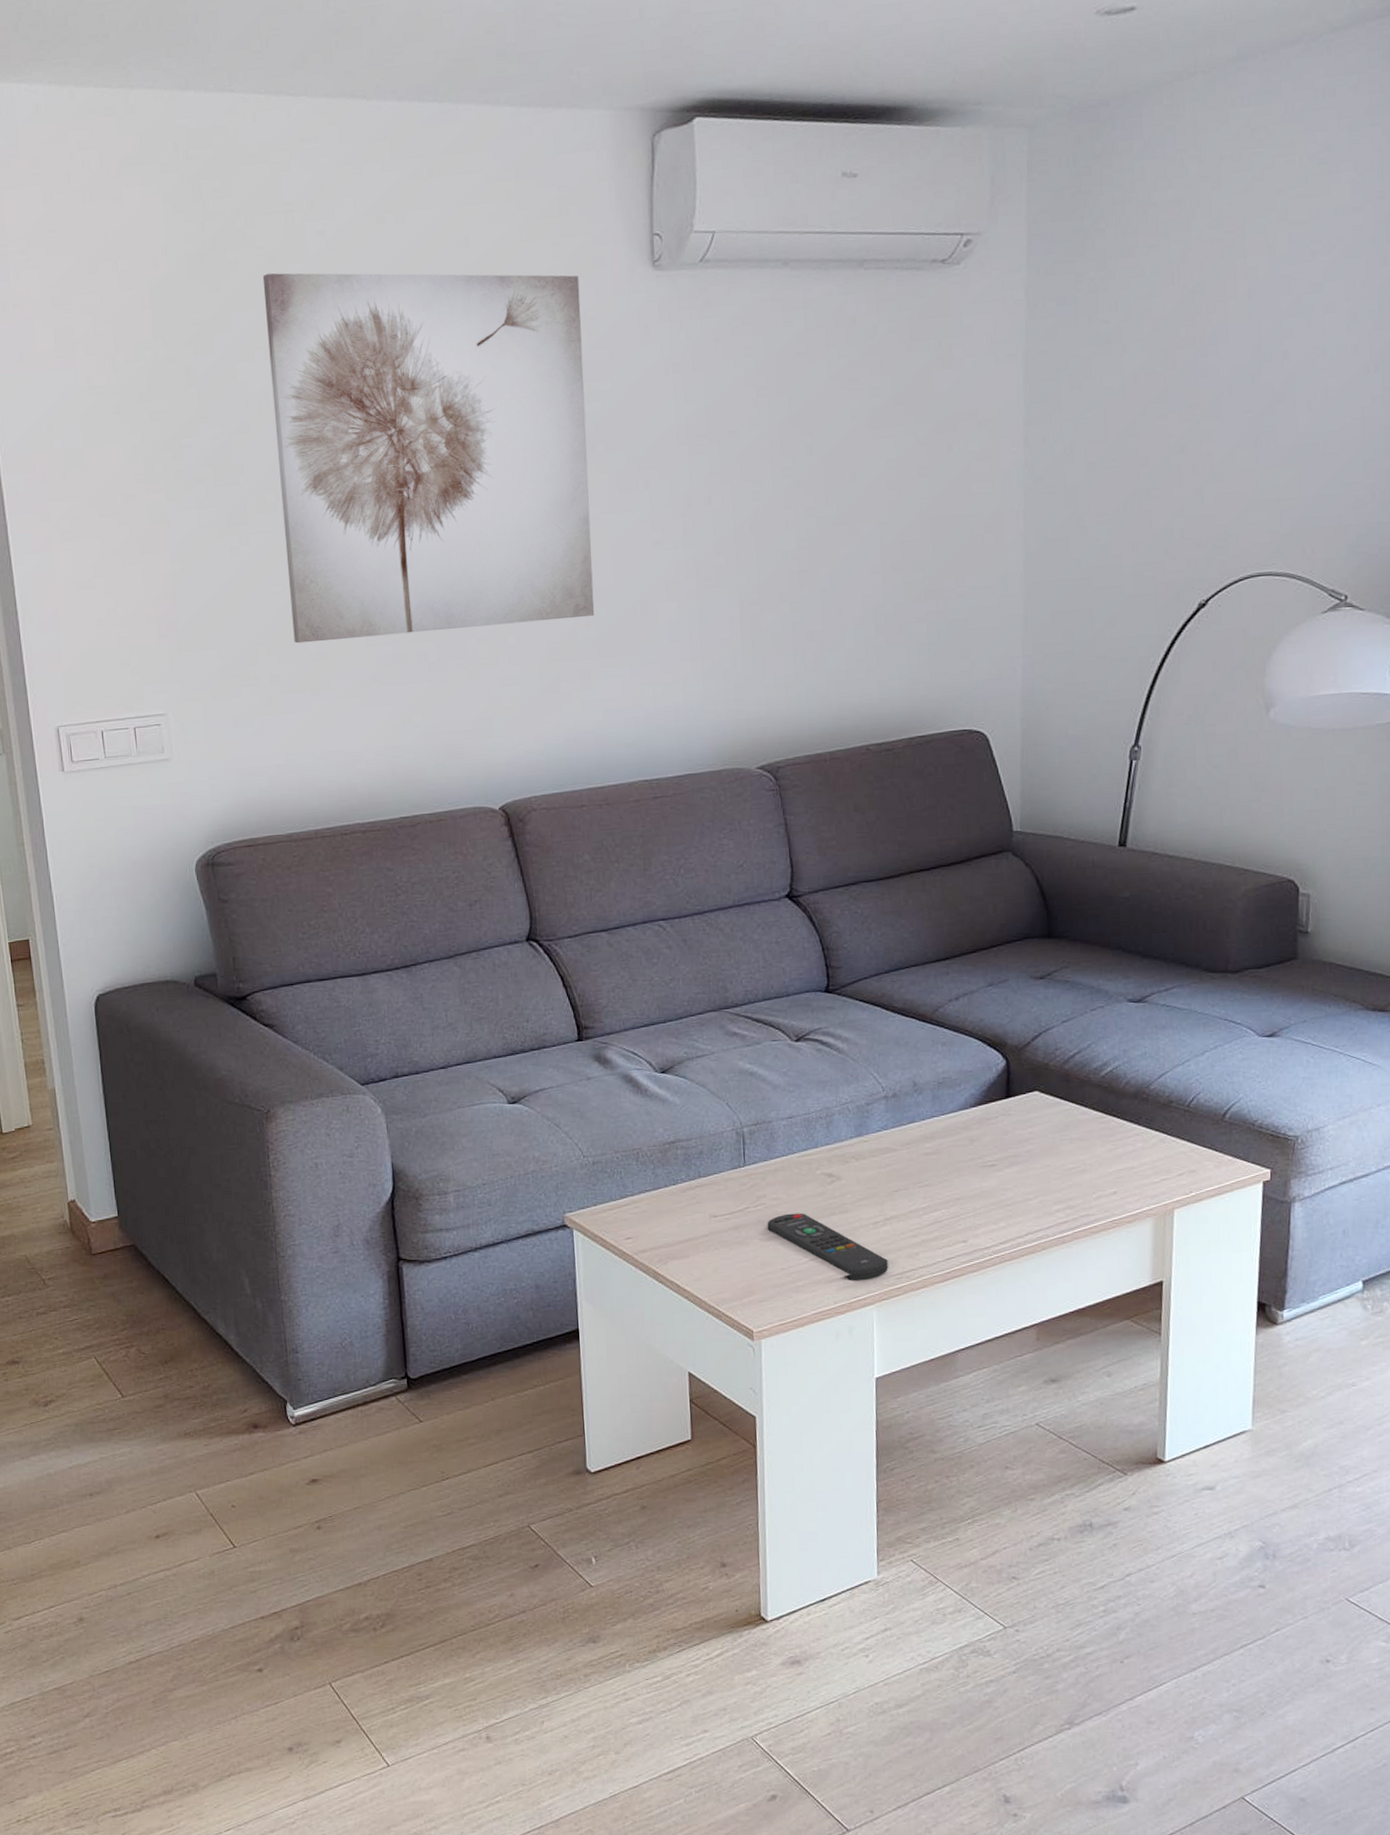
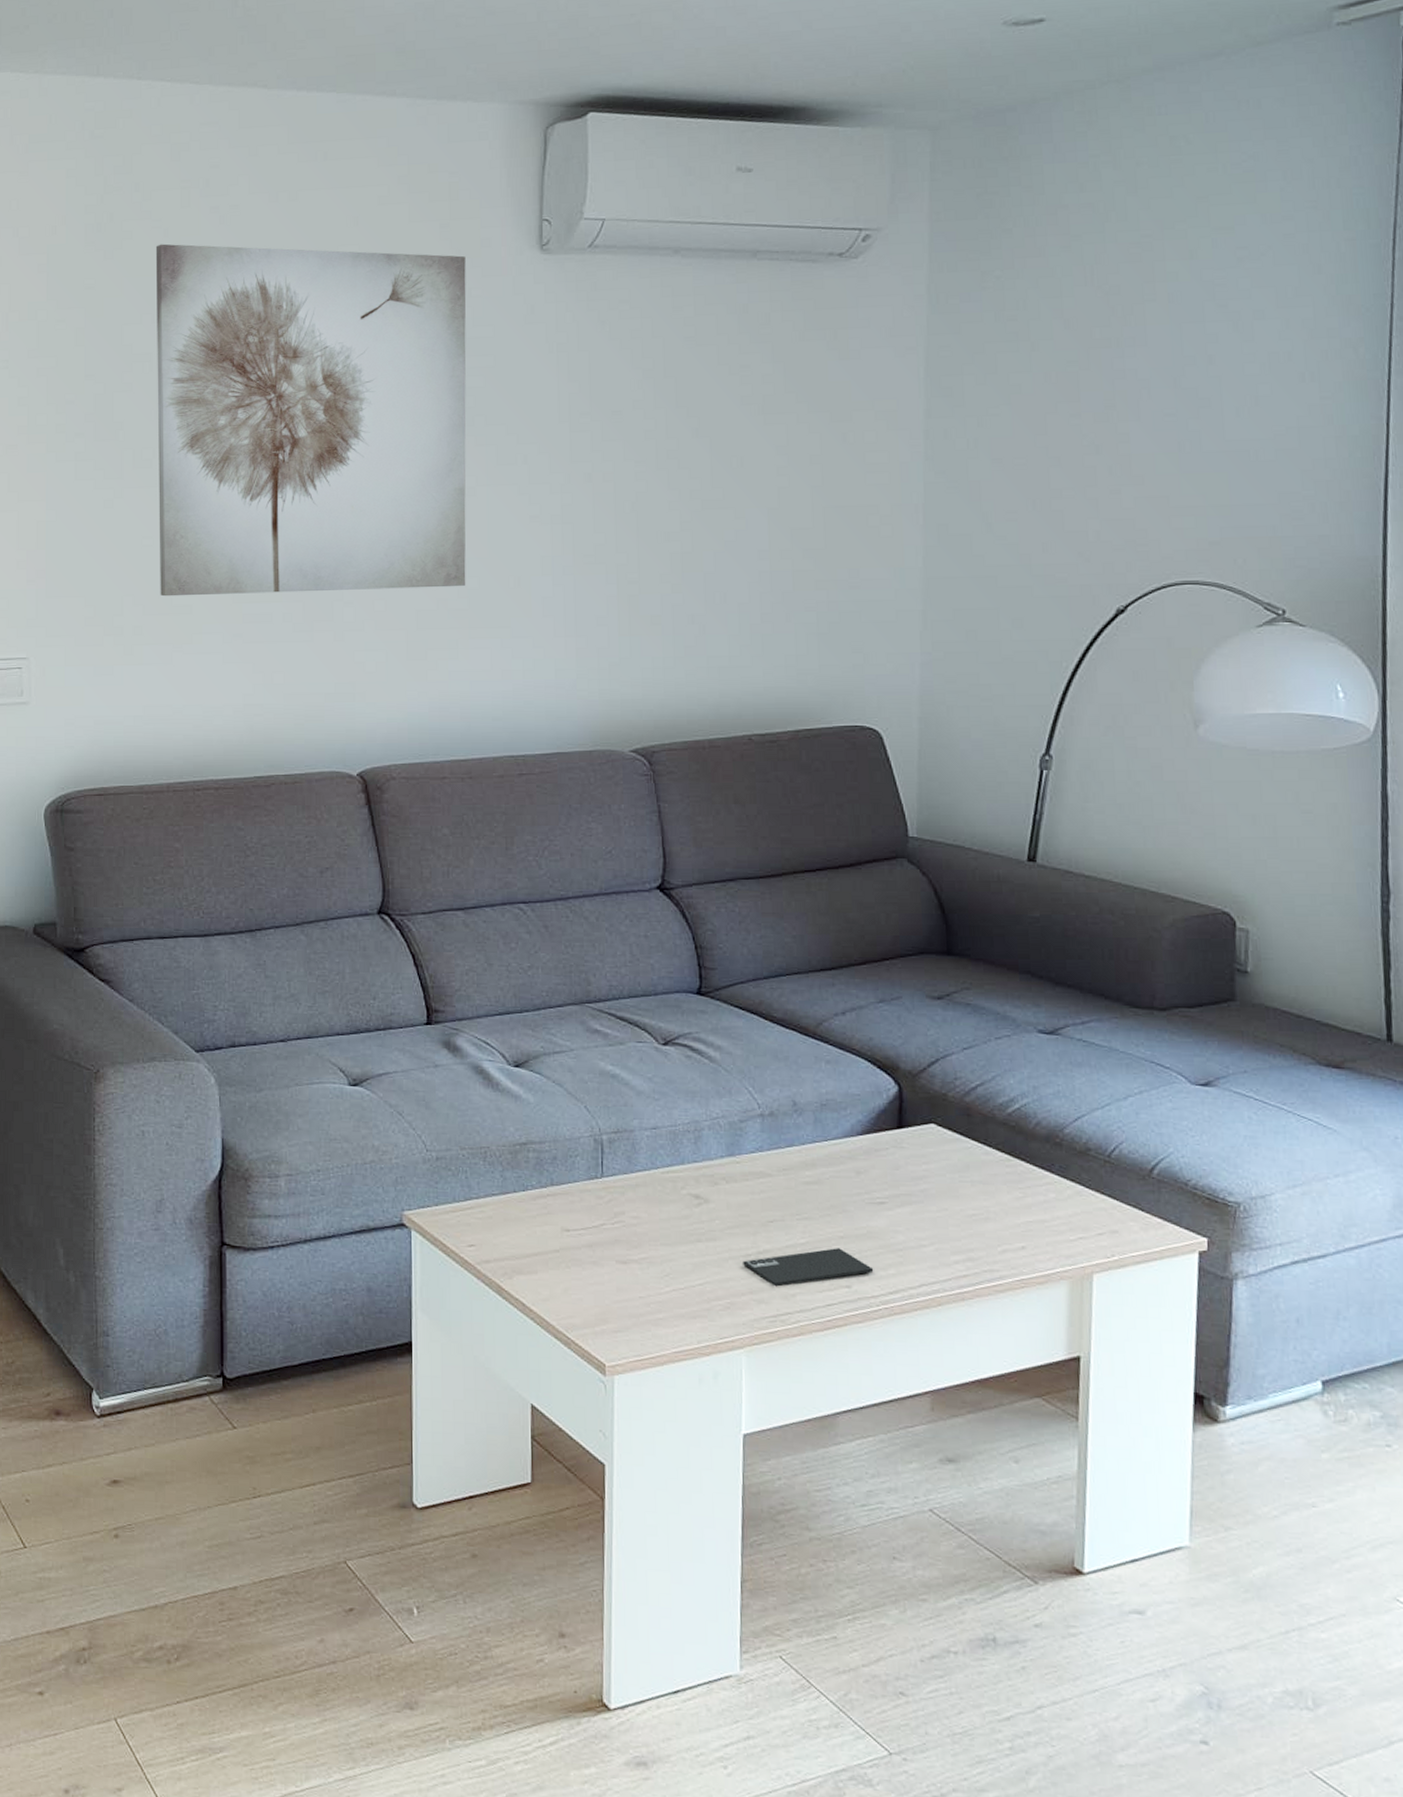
remote control: present [767,1213,889,1280] -> none [625,1235,761,1319]
smartphone: none [872,1208,987,1248] -> present [743,1248,874,1287]

